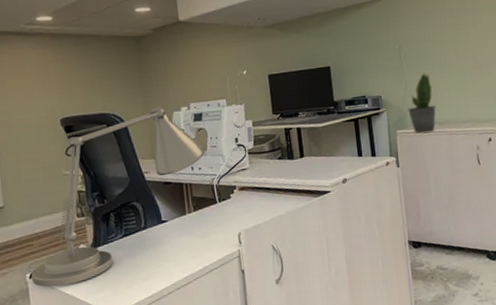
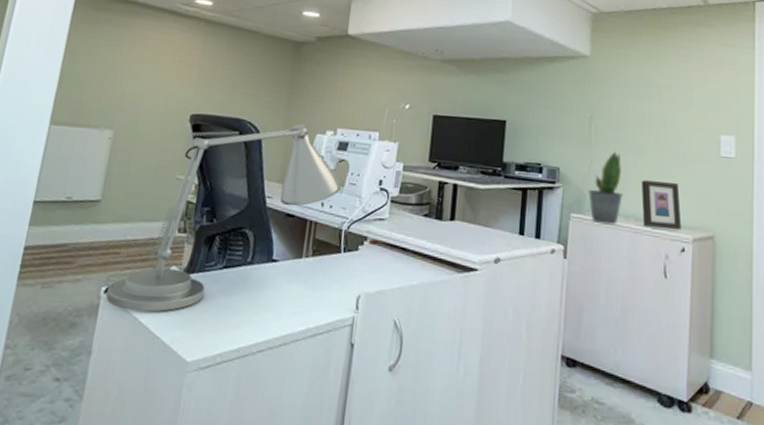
picture frame: none [449,88,486,129] -> present [641,180,682,231]

